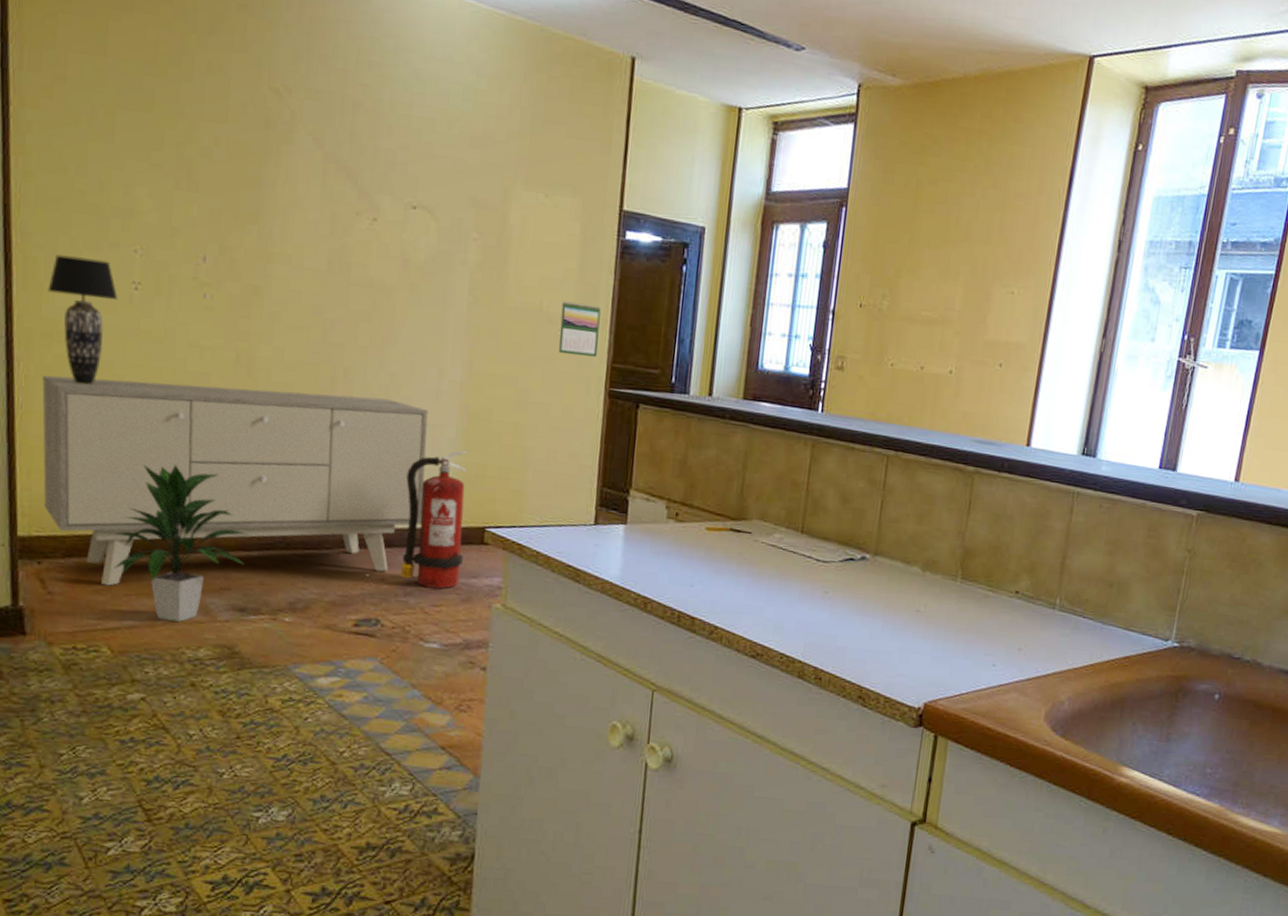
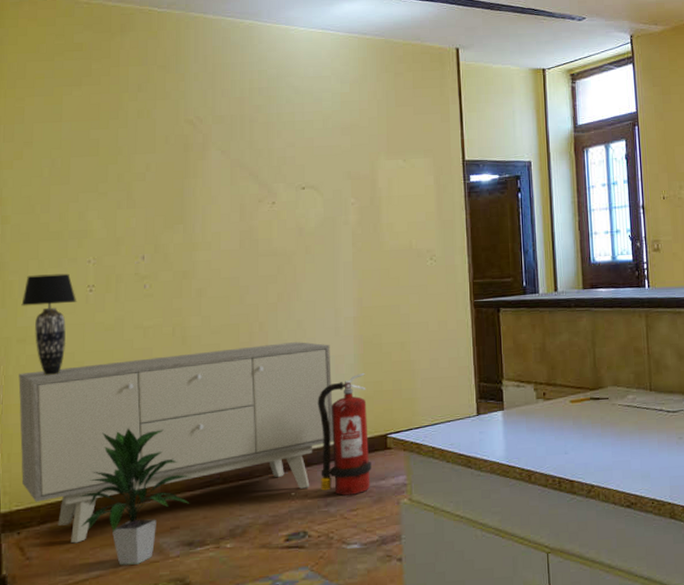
calendar: present [558,300,601,357] -> none [427,237,461,280]

